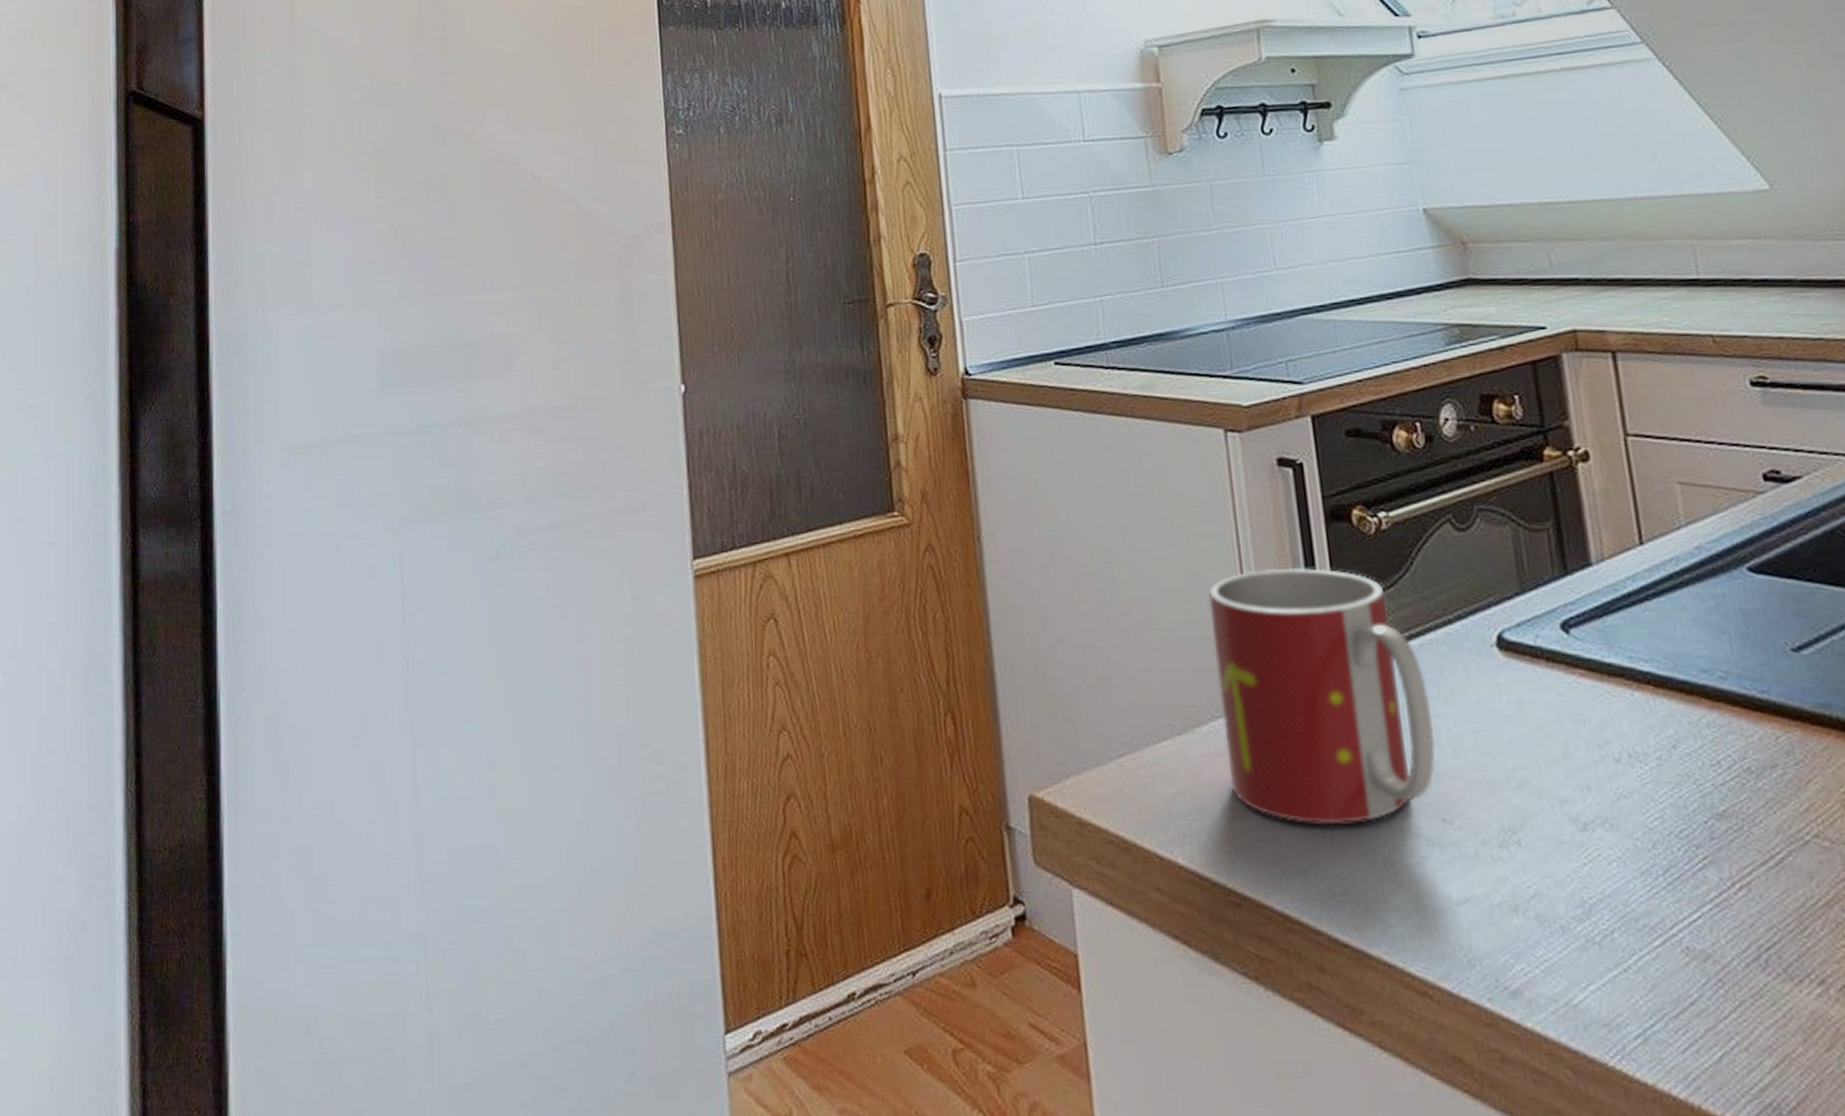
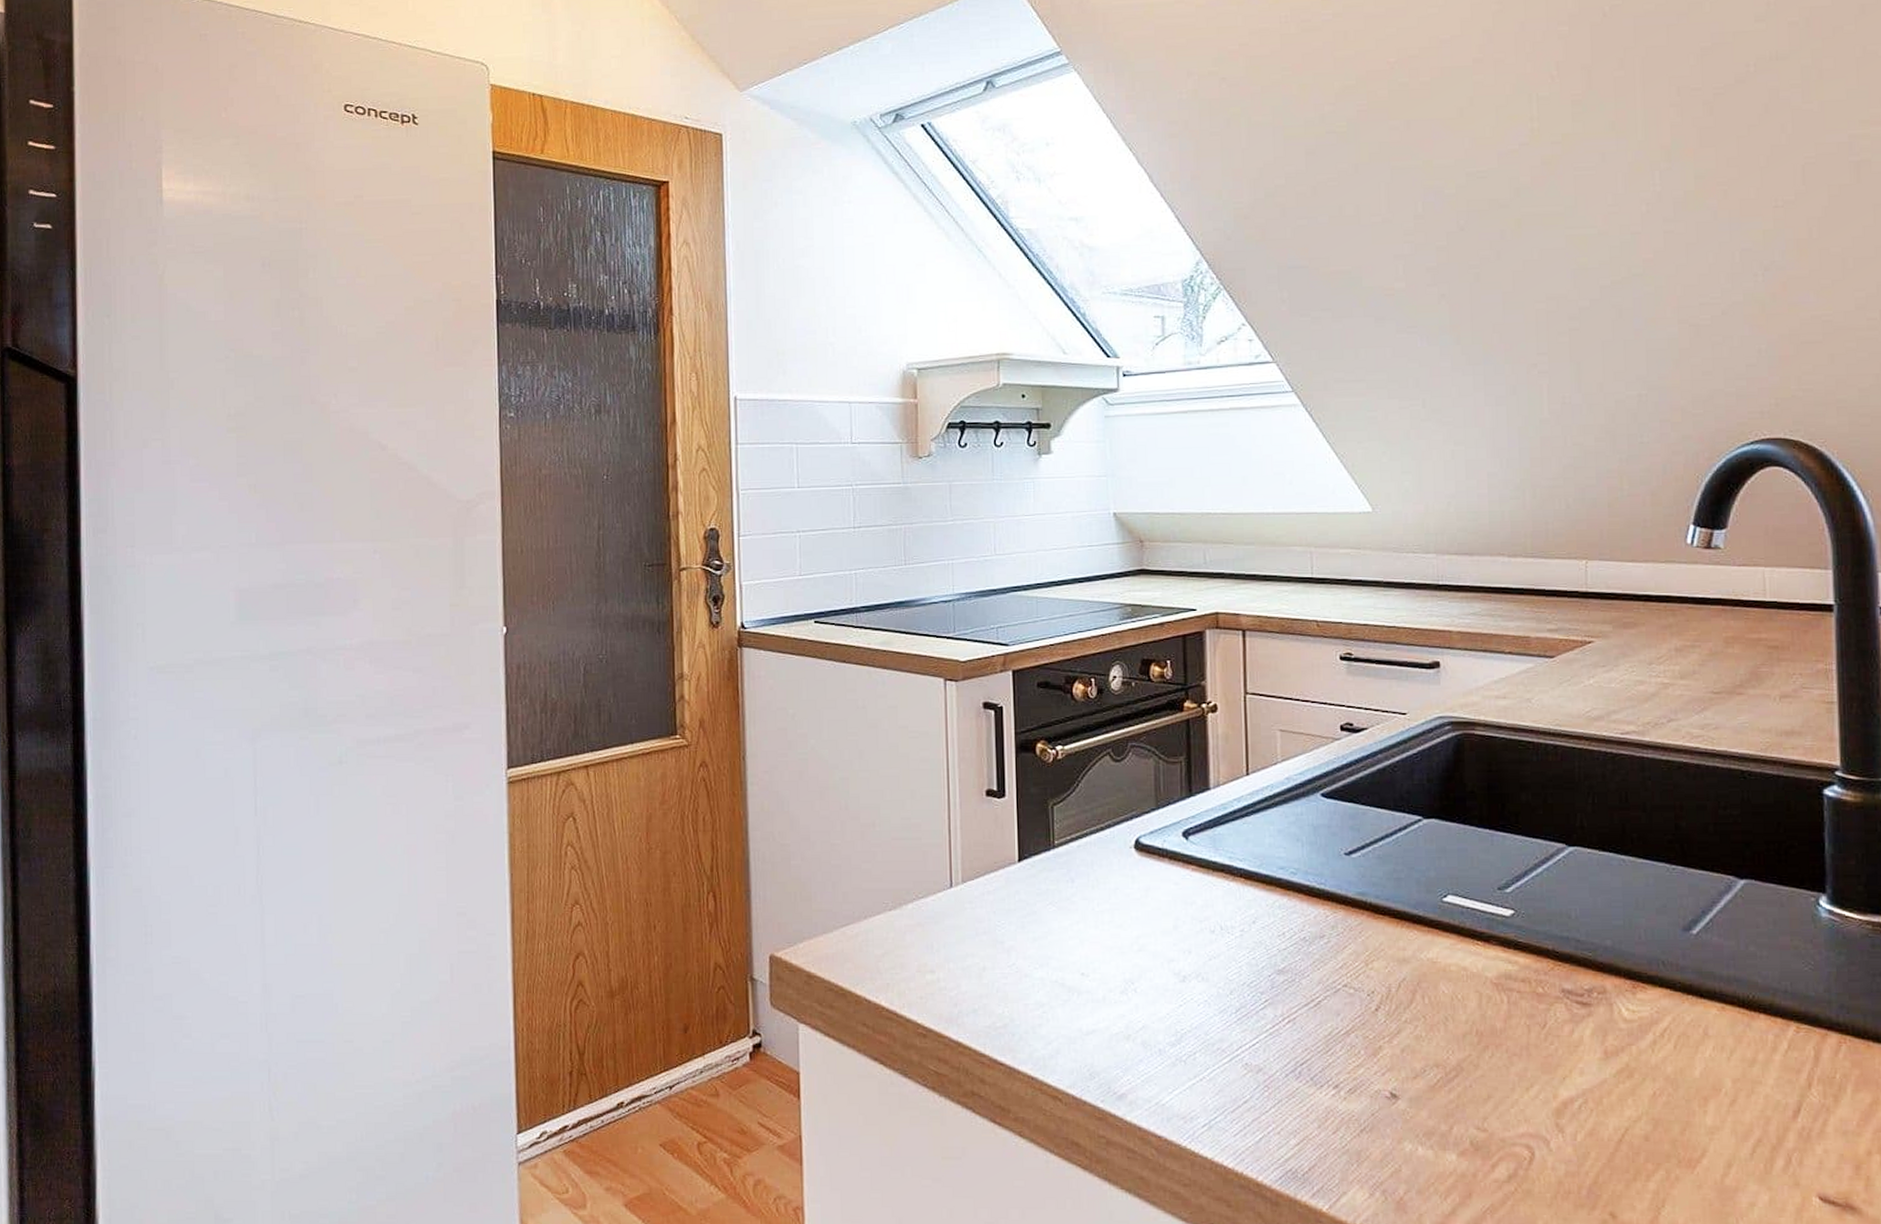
mug: present [1208,567,1436,825] -> none [921,786,1082,978]

